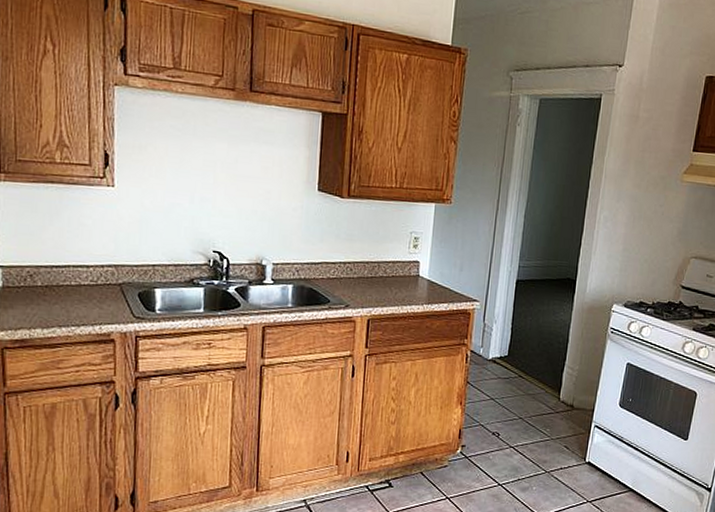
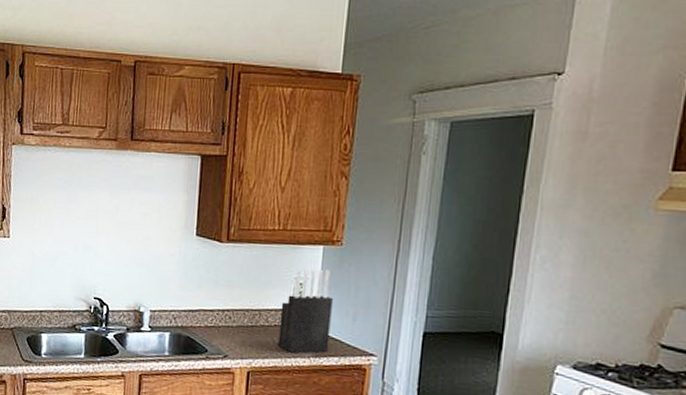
knife block: none [395,224,443,301] -> present [278,269,333,353]

